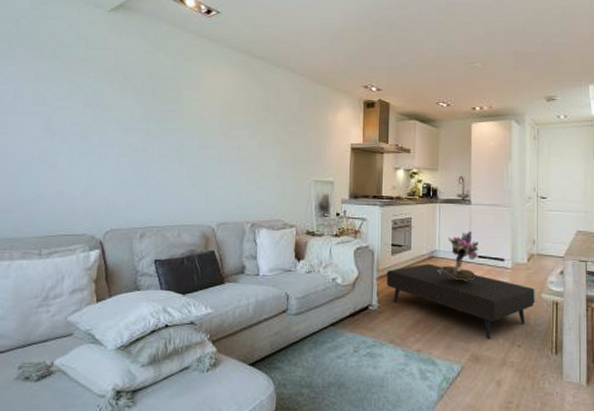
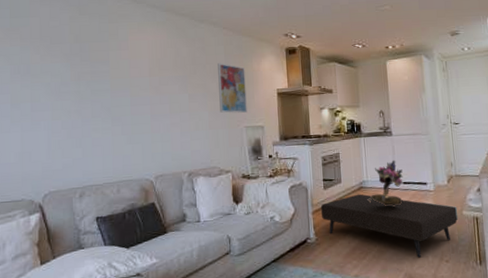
wall art: none [289,111,319,166] -> present [218,63,247,113]

